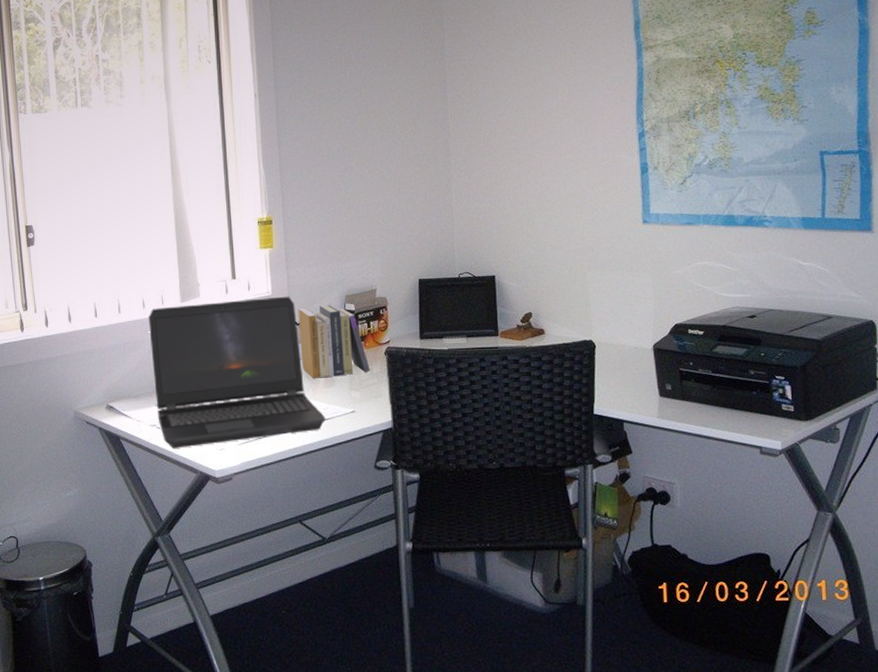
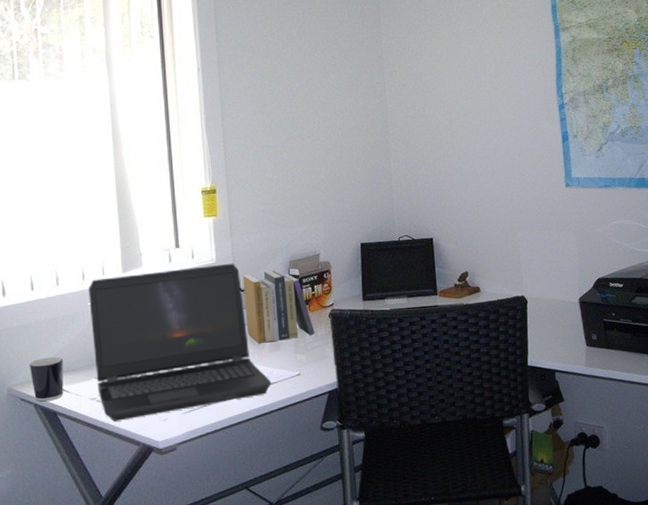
mug: none [93,383,126,426] -> present [29,357,64,402]

